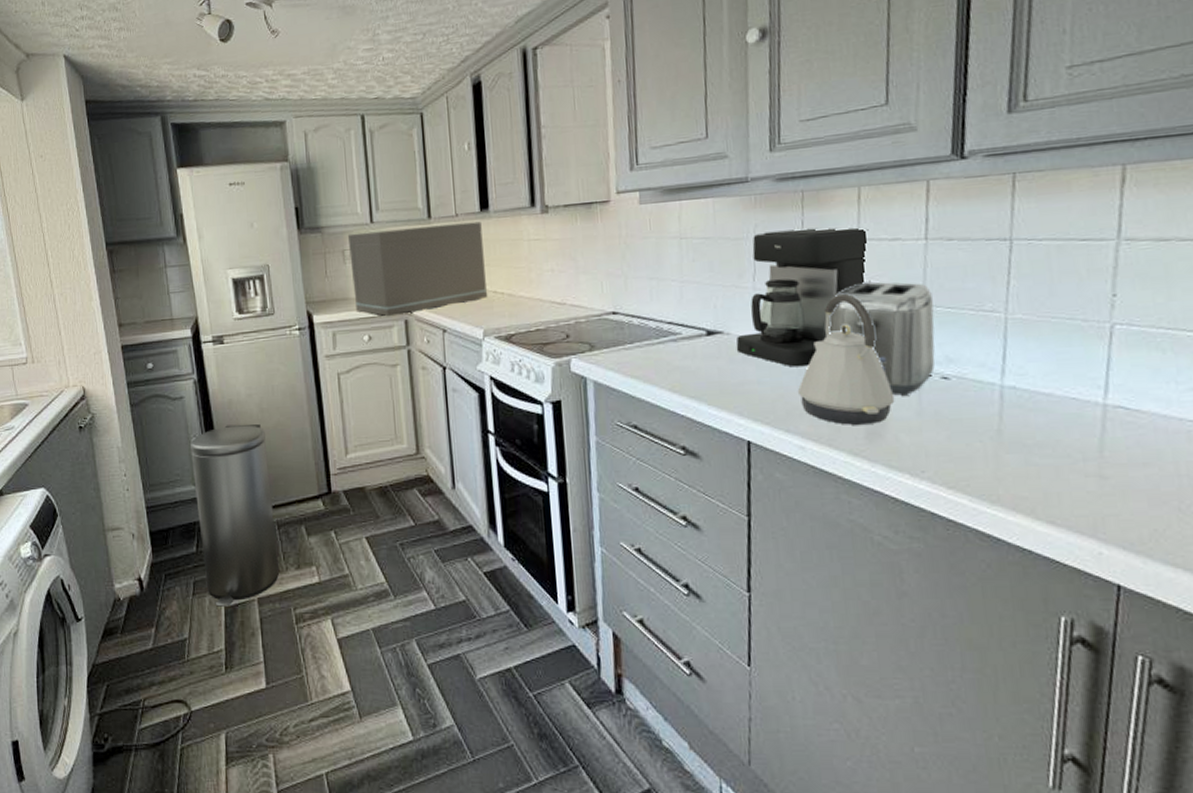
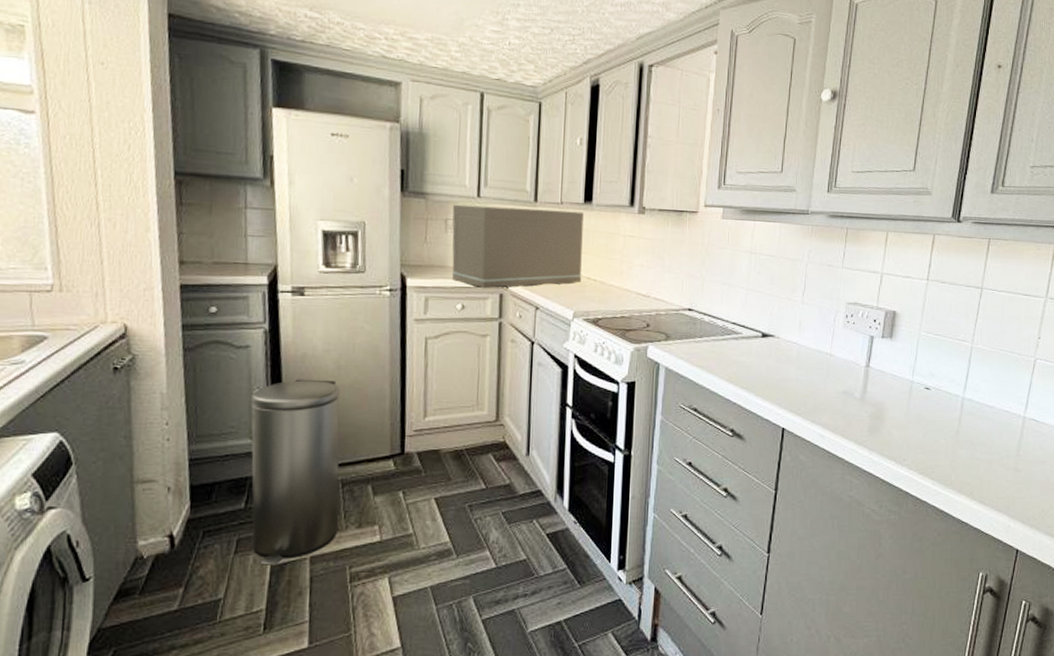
coffee maker: present [736,227,871,367] -> none [783,257,890,371]
kettle: present [798,294,895,425] -> none [825,315,892,420]
toaster: present [828,282,935,396] -> none [853,307,926,400]

